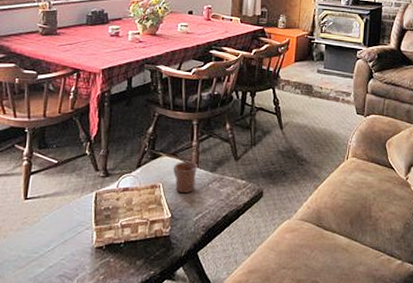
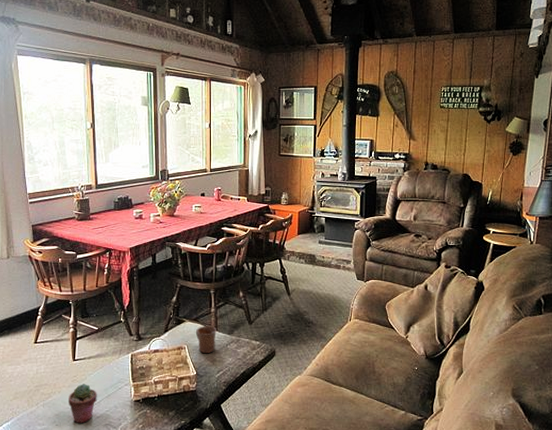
potted succulent: none [15,226,52,275] -> present [68,383,97,424]

